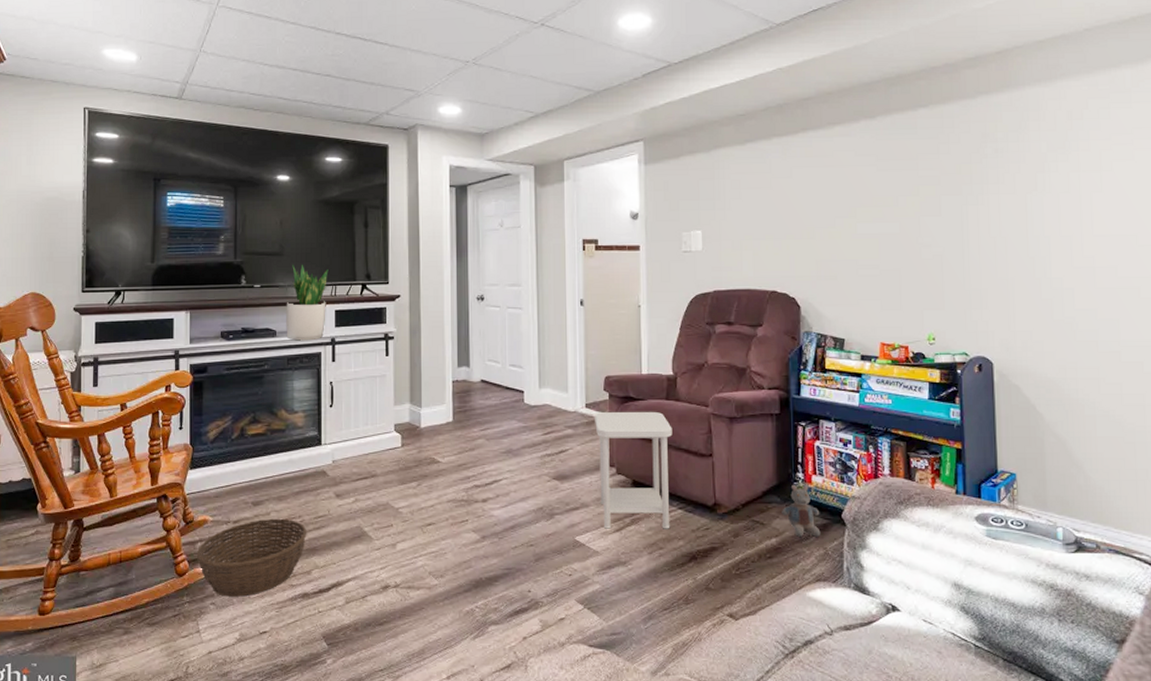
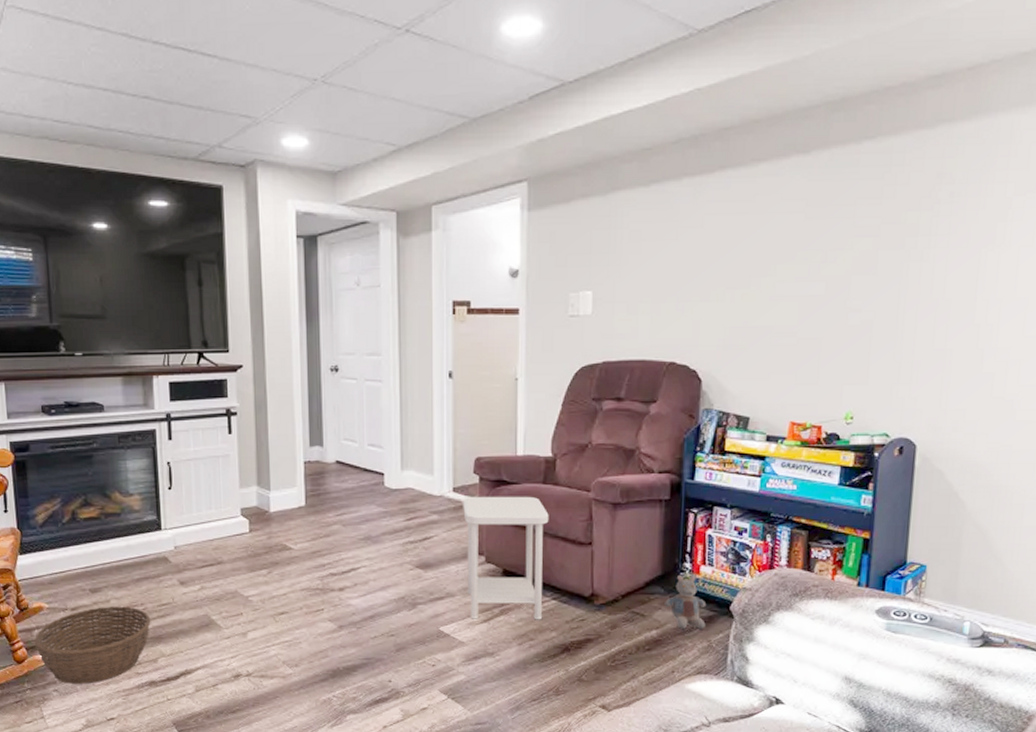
planter: present [286,265,329,341] -> none [113,330,159,416]

